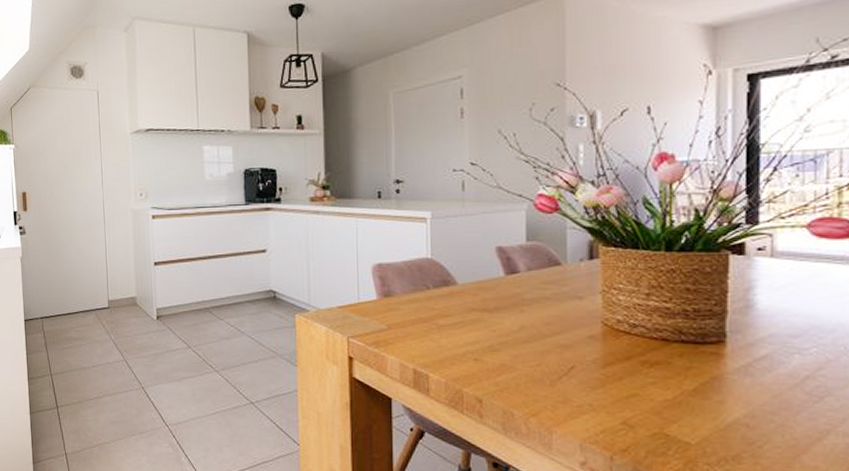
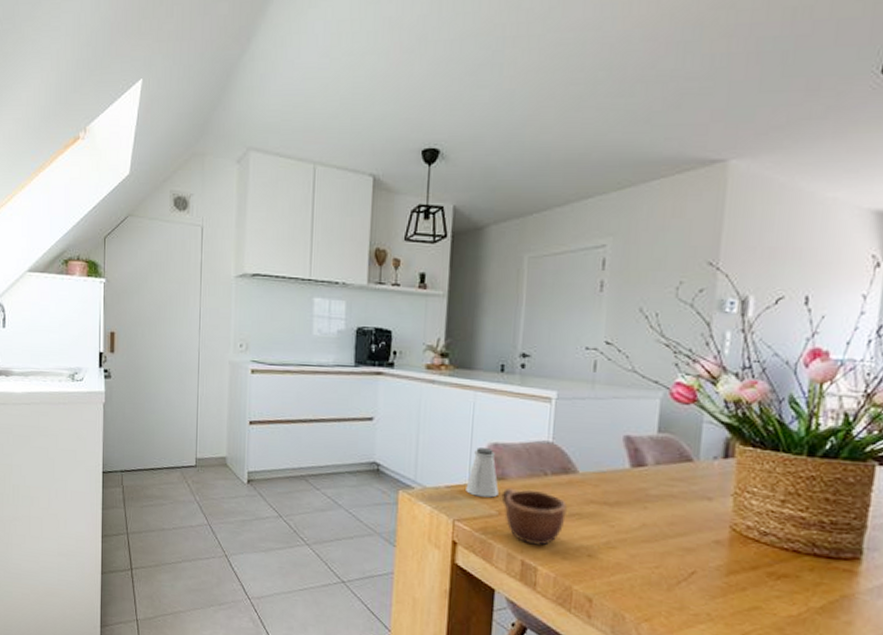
saltshaker: none [356,269,386,314] -> present [466,447,499,498]
mug: none [389,303,450,354] -> present [501,487,567,546]

